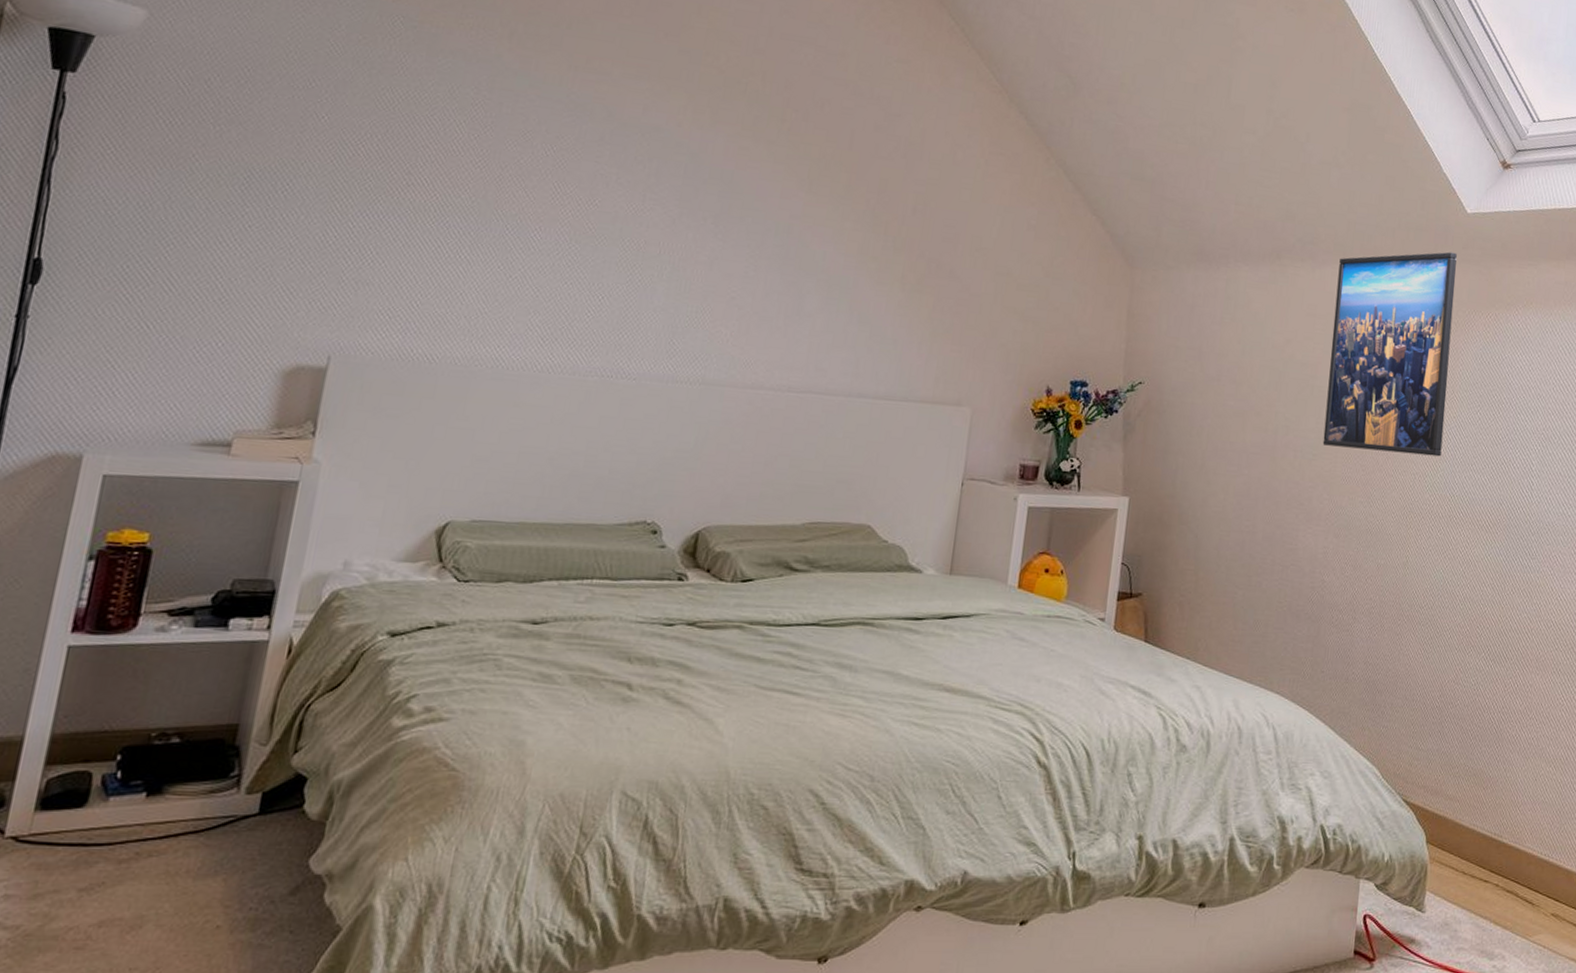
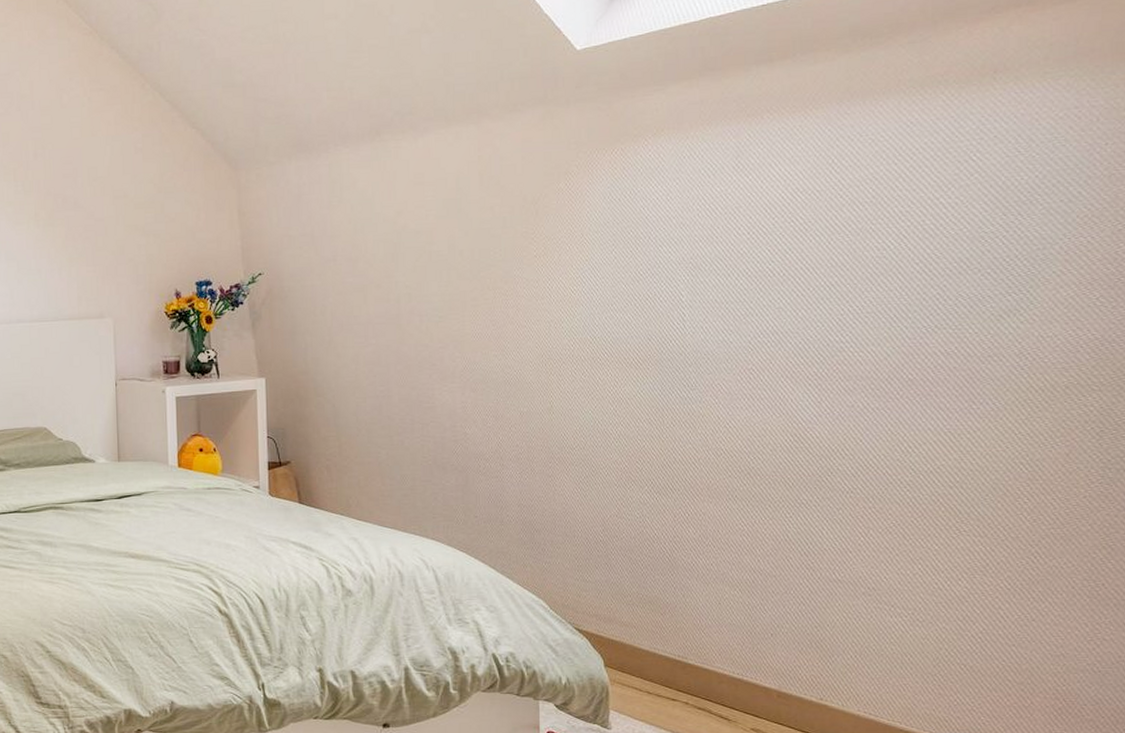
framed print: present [1322,252,1457,457] -> none [442,94,576,307]

